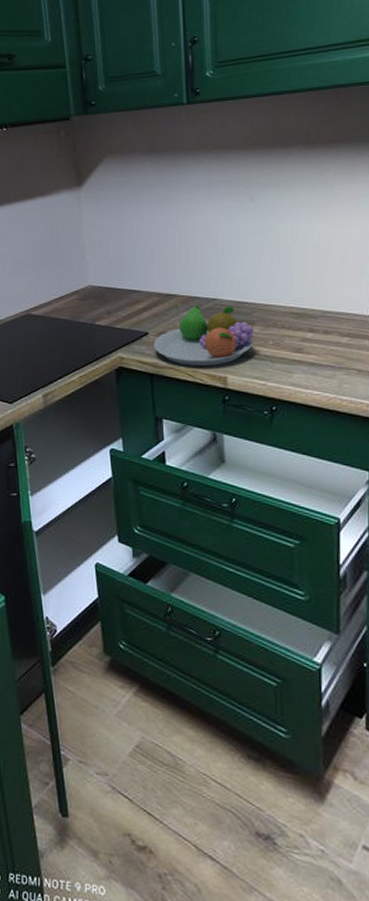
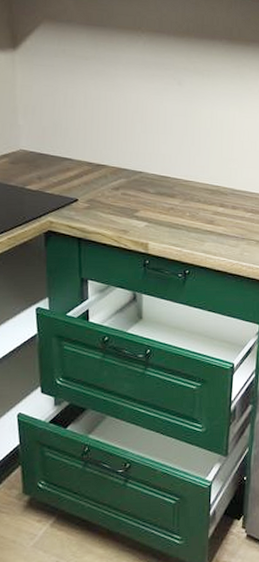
fruit bowl: present [153,304,255,366] -> none [82,176,175,233]

